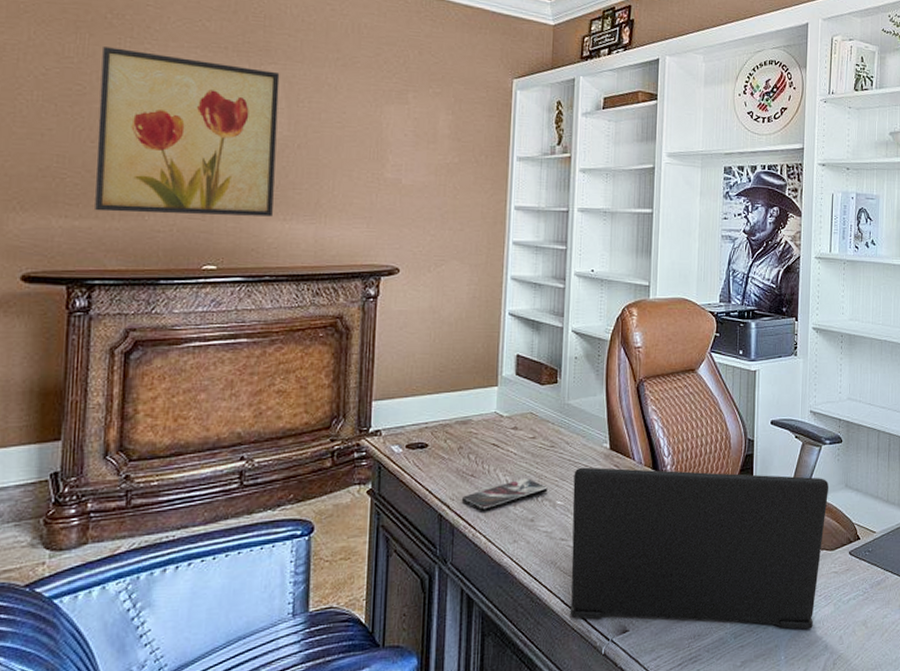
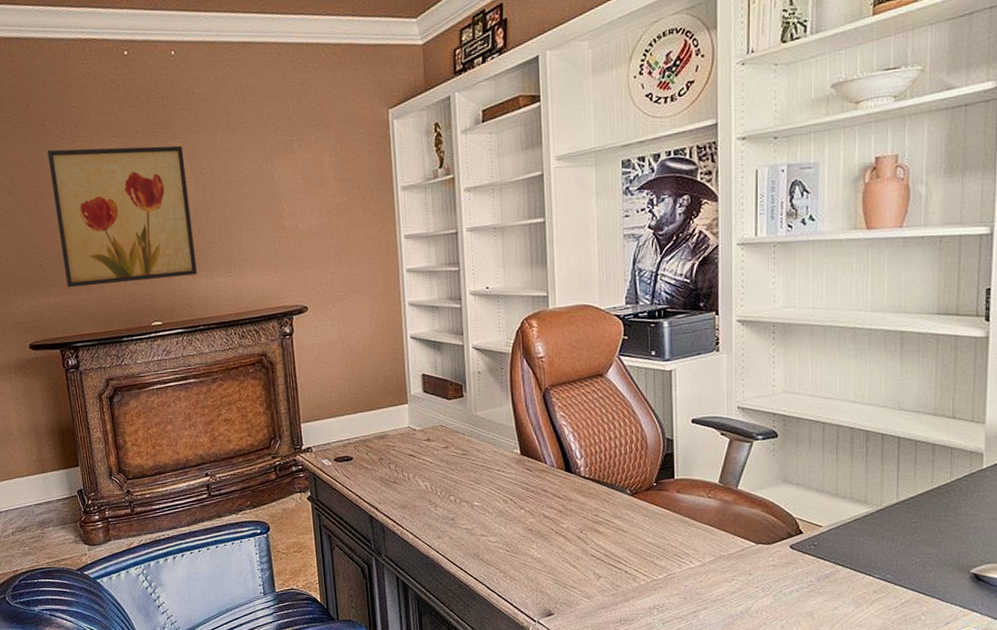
smartphone: present [461,477,548,512] -> none [387,482,464,513]
laptop: present [569,467,829,630] -> none [487,471,764,618]

